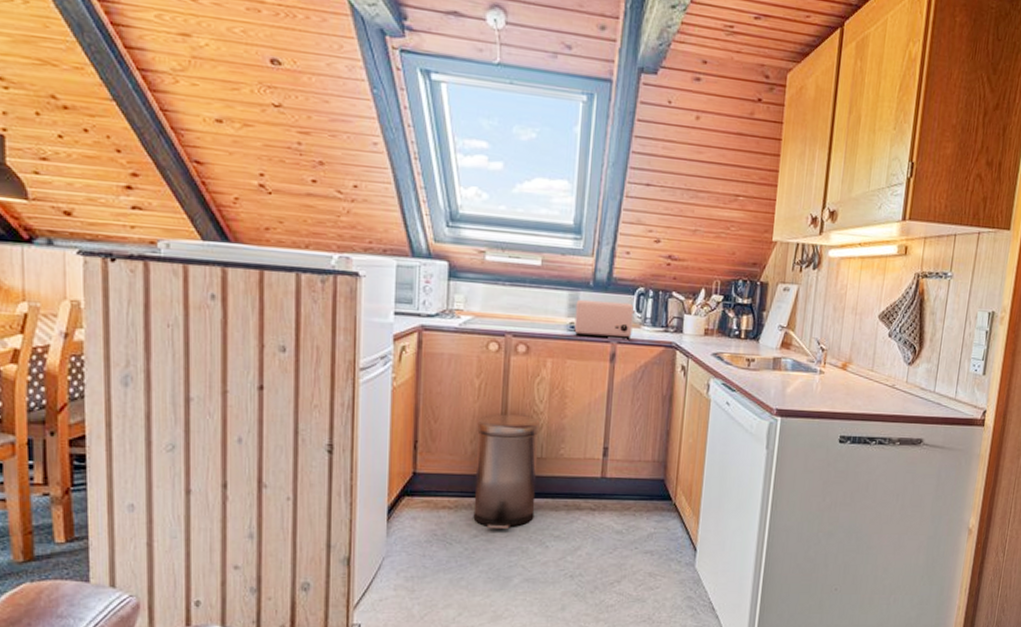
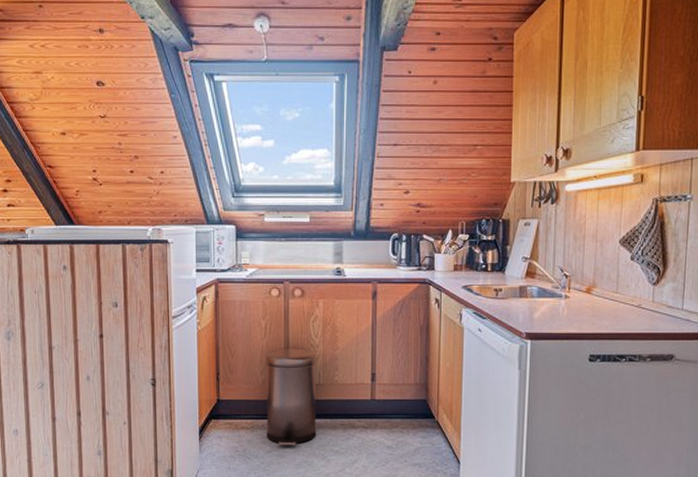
toaster: present [574,299,636,340] -> none [340,247,392,279]

